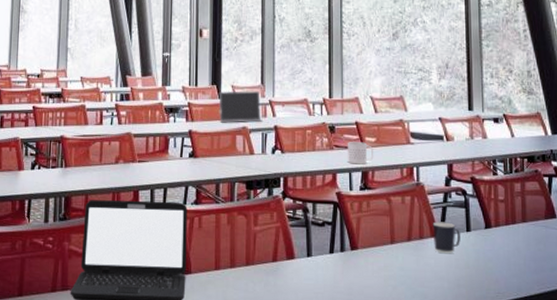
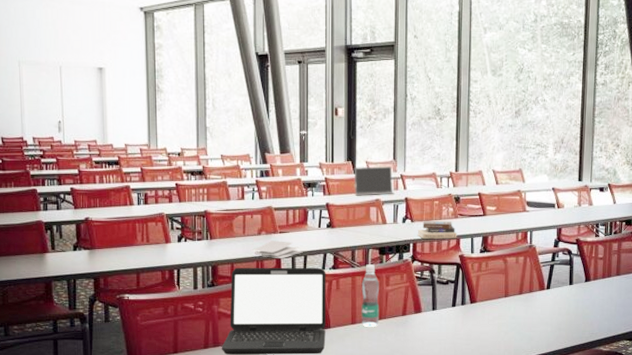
papers: none [106,170,163,191] -> present [250,241,303,258]
bottle: none [226,200,247,274] -> present [361,264,380,327]
books: none [288,152,333,174] -> present [417,221,457,240]
mug: present [347,142,374,165] -> none [470,211,494,230]
mug: present [432,221,460,254] -> none [541,277,564,304]

